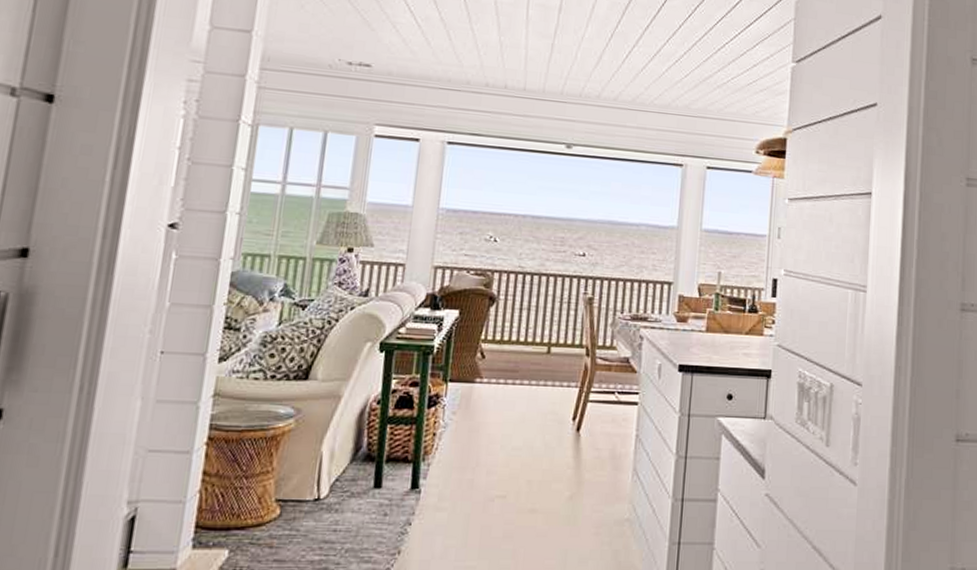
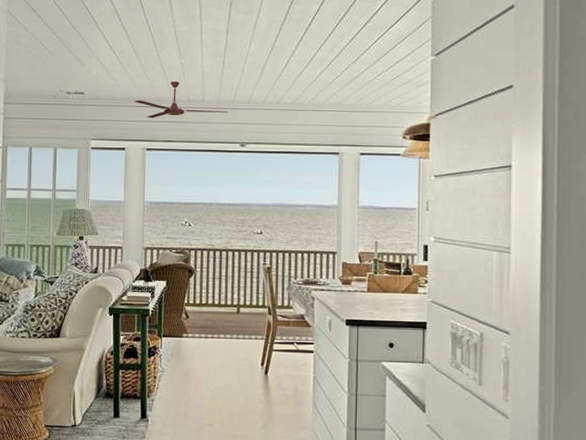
ceiling fan: none [435,62,553,107] -> present [134,81,228,119]

